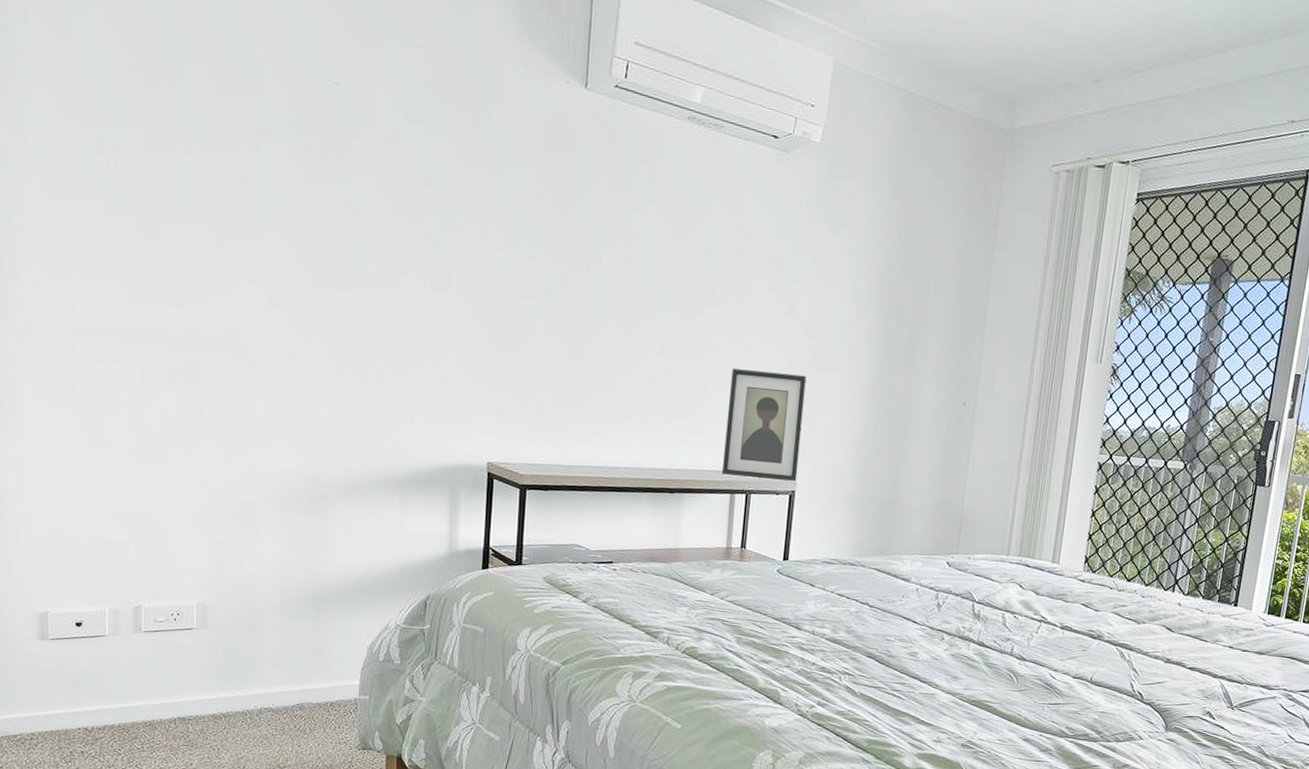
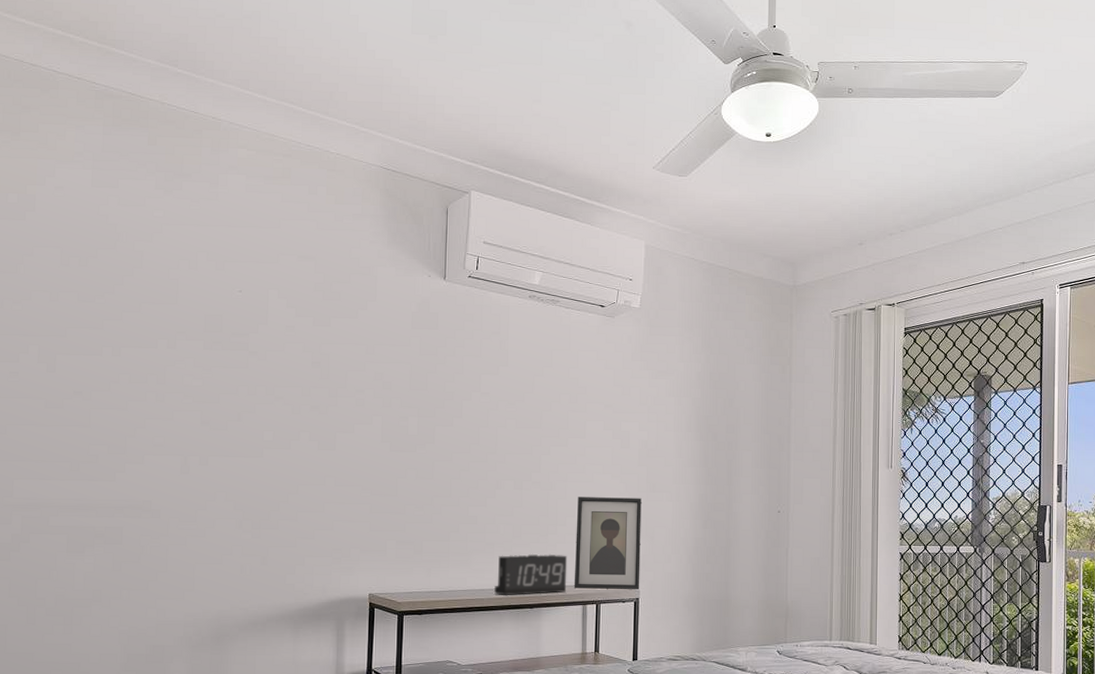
alarm clock: none [630,429,716,478] -> present [494,553,568,596]

